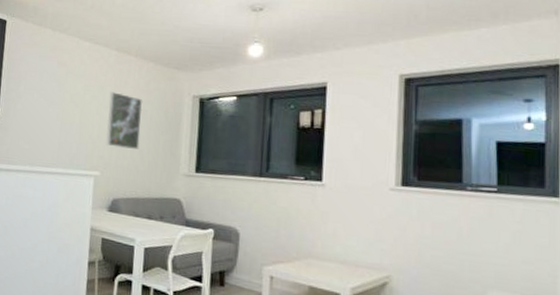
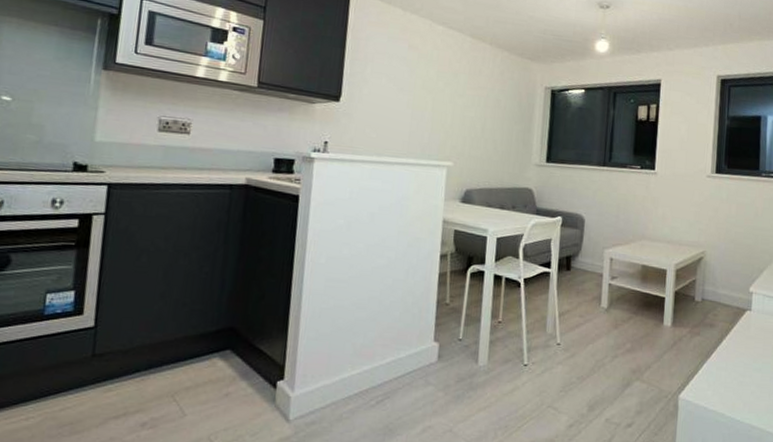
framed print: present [106,92,143,149] -> none [459,80,497,139]

